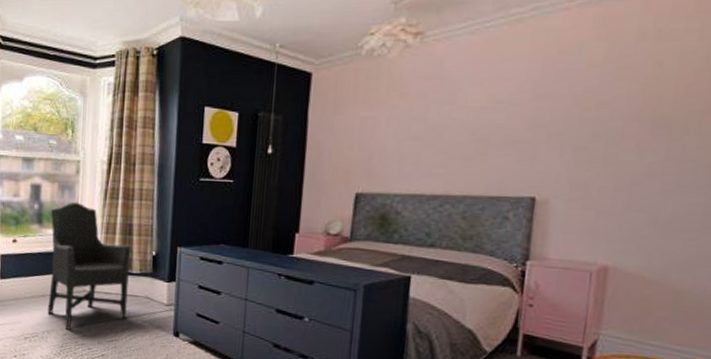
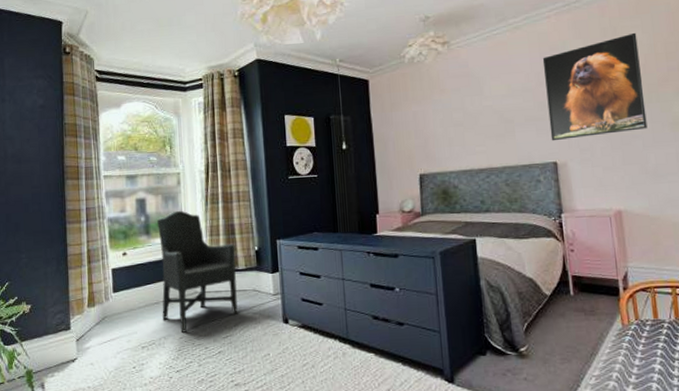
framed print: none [534,38,691,172] -> present [542,32,648,141]

